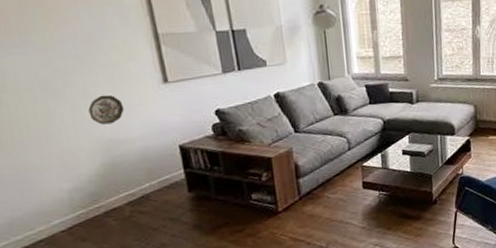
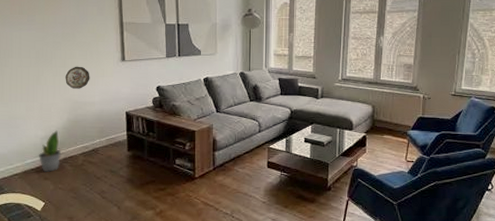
potted plant: none [67,179,101,233] -> present [38,130,62,173]

